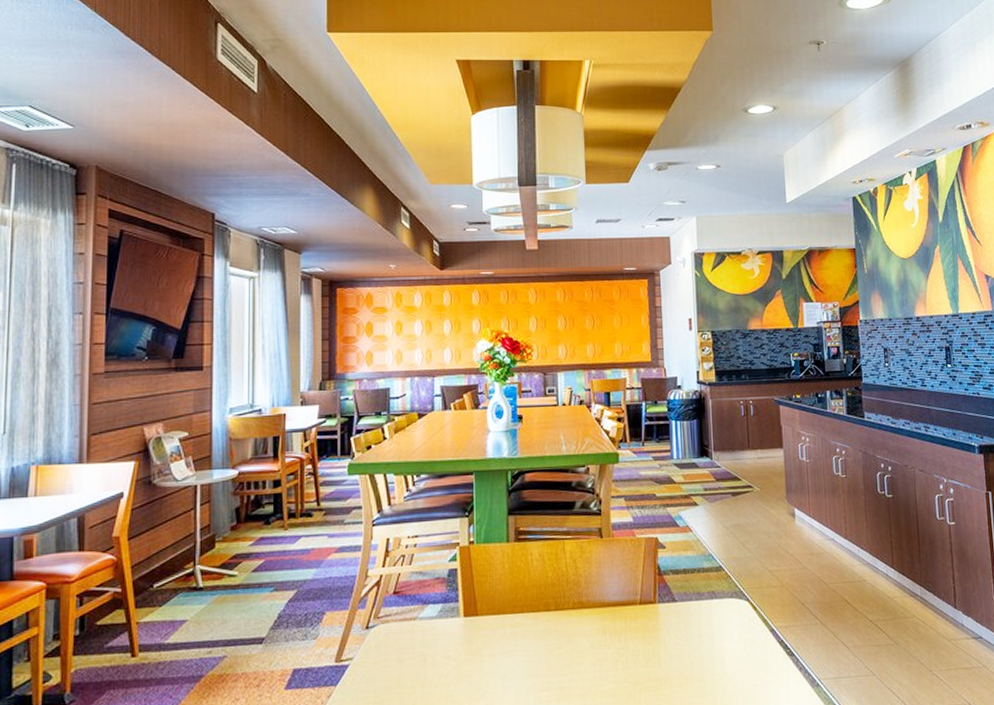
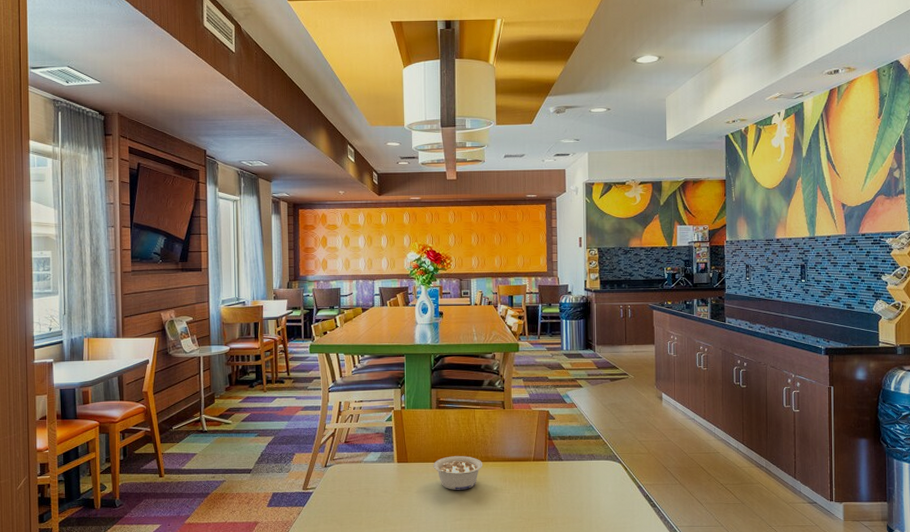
legume: none [511,602,576,650] -> present [433,456,483,490]

